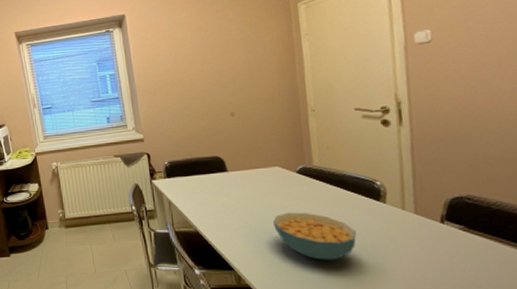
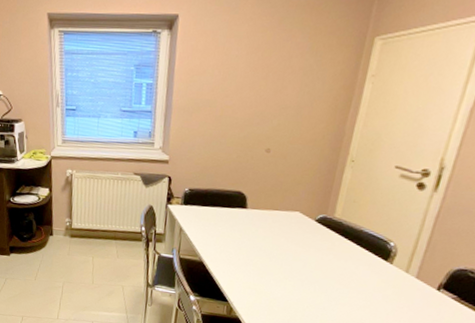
cereal bowl: present [273,212,357,260] -> none [277,257,355,308]

